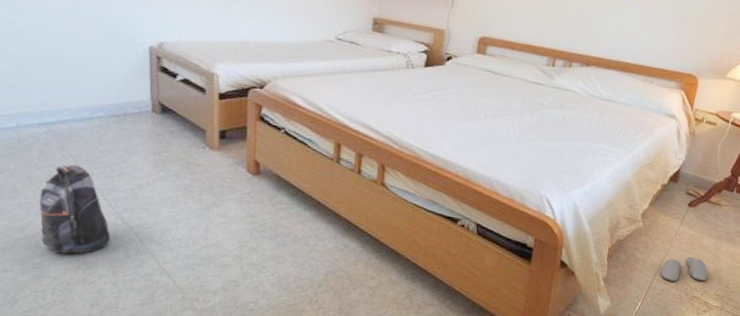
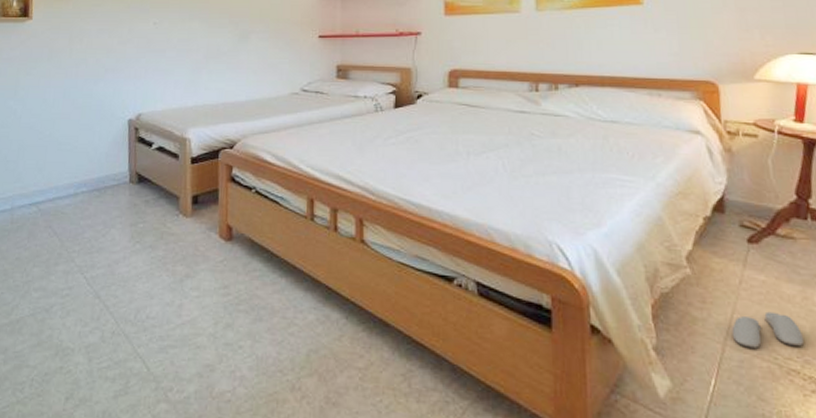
backpack: present [39,164,110,254] -> none [24,242,88,340]

